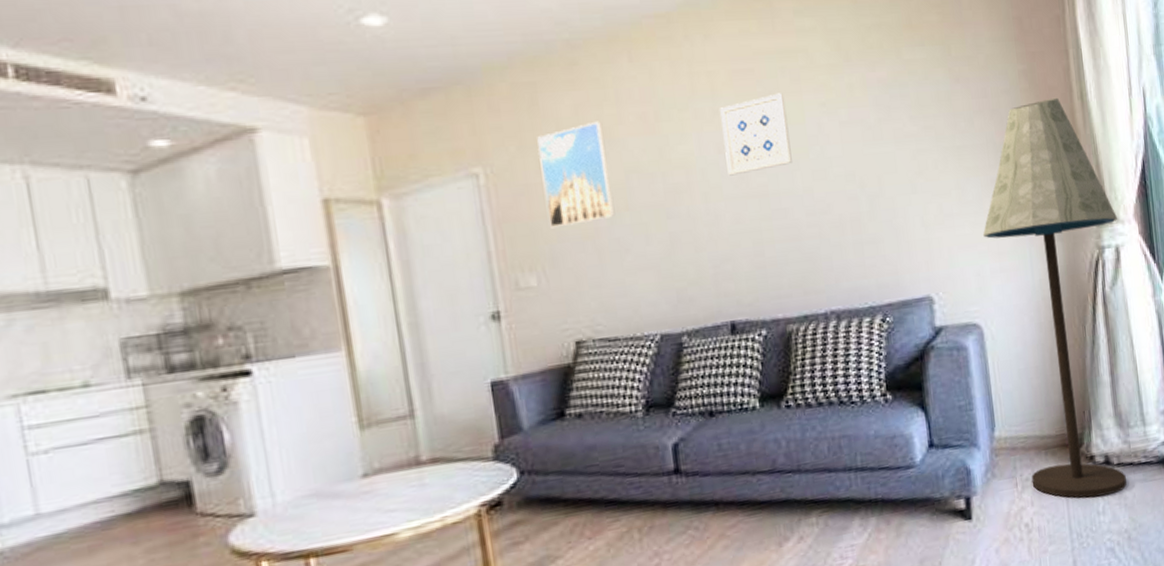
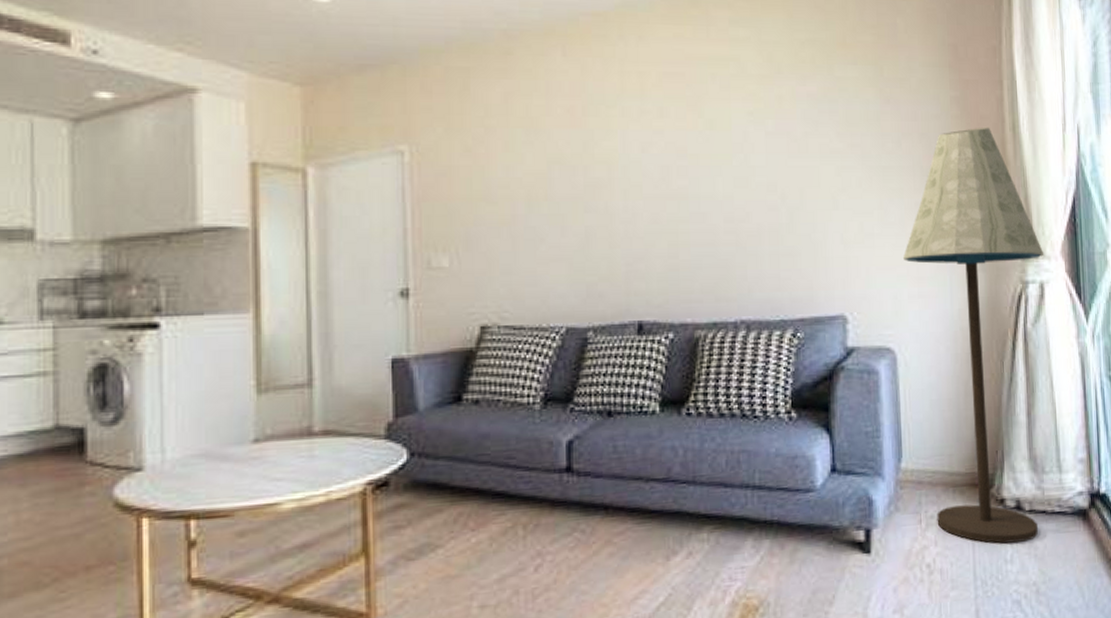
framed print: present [537,121,614,229] -> none [465,110,532,211]
wall art: present [719,93,792,176] -> none [646,98,715,176]

